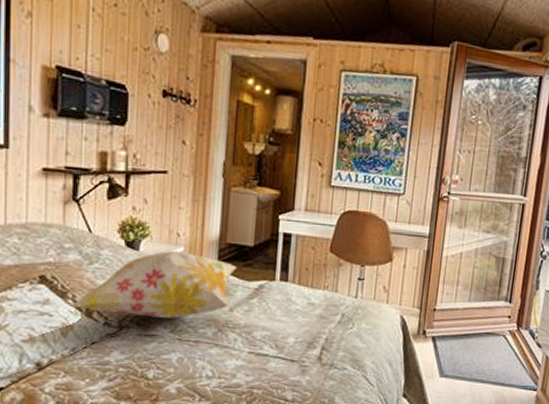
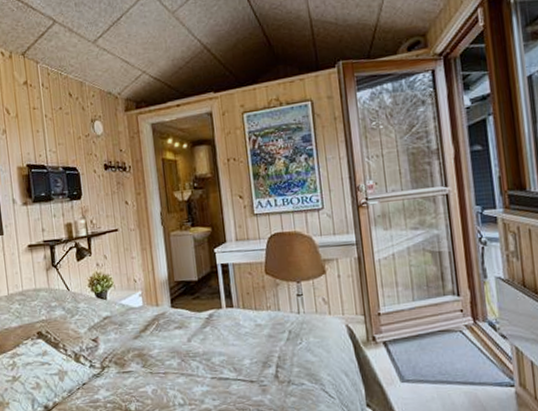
decorative pillow: present [70,250,237,318] -> none [62,294,187,357]

